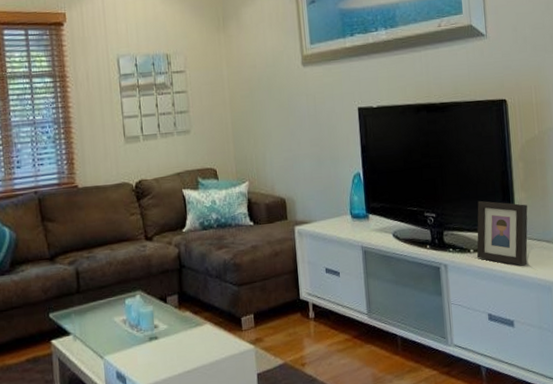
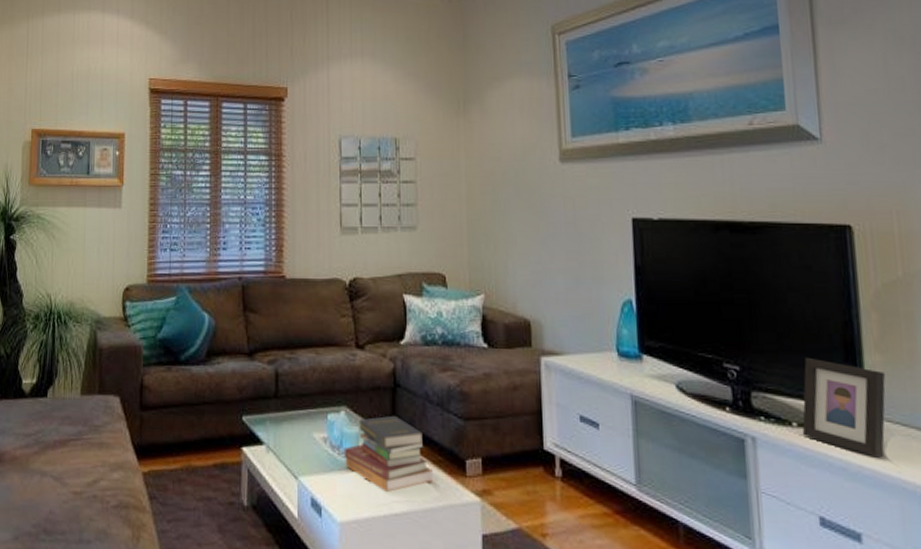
books: none [141,291,216,356] -> present [343,415,433,493]

